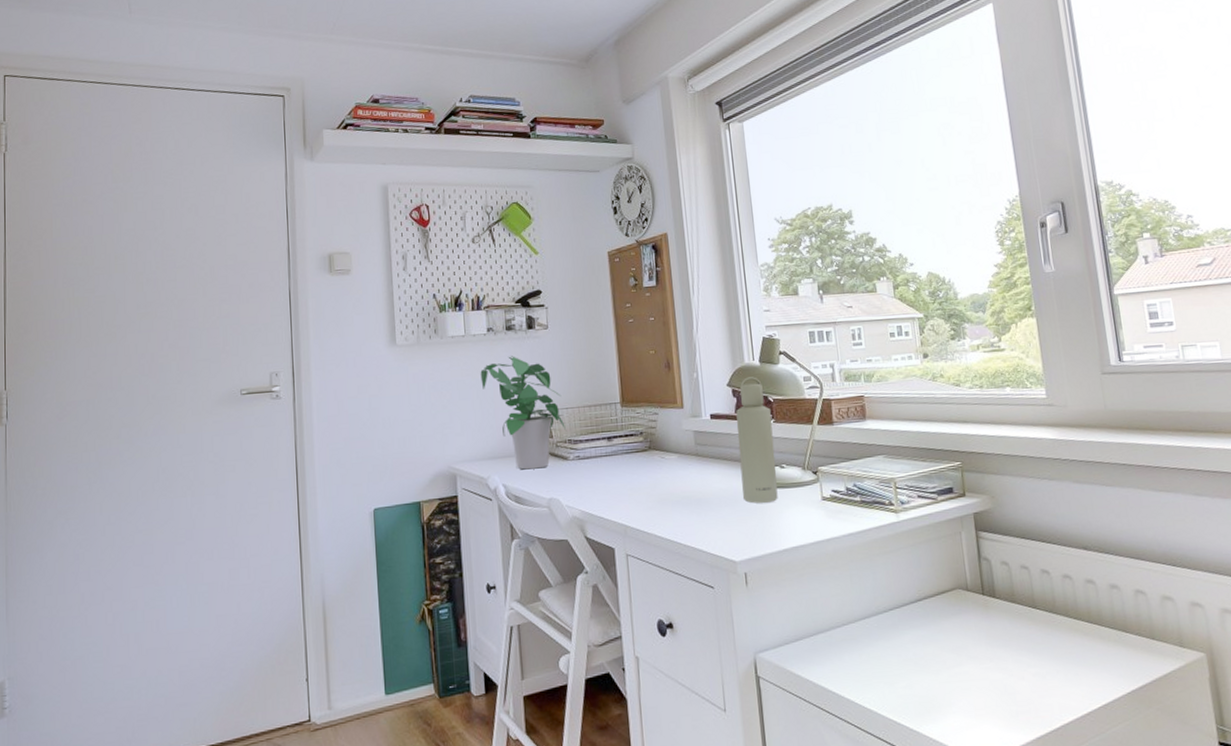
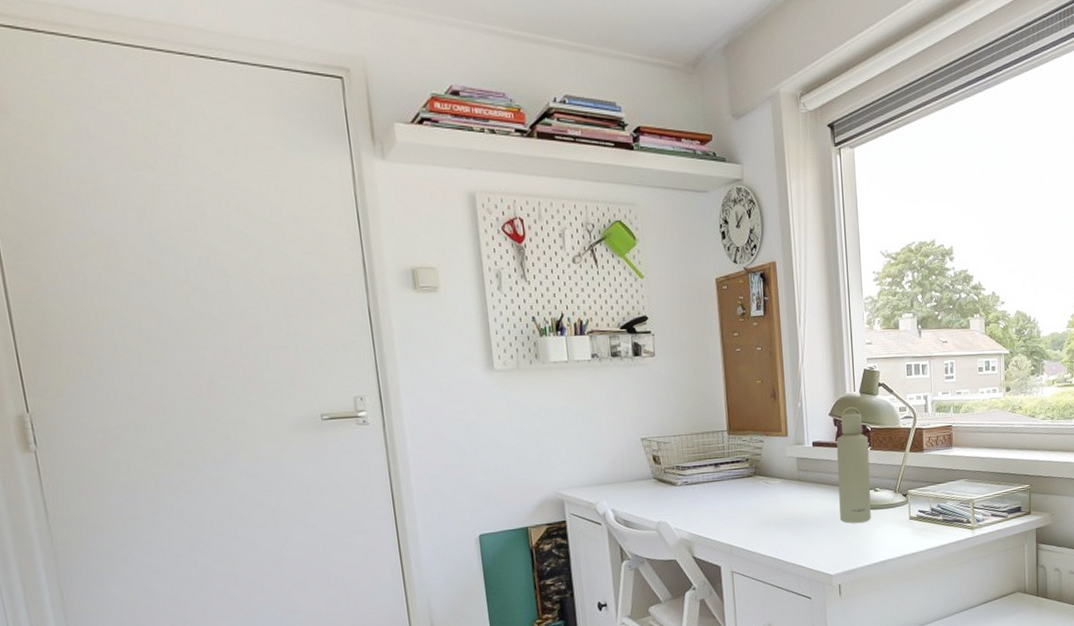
potted plant: present [480,356,567,470] -> none [585,383,675,495]

